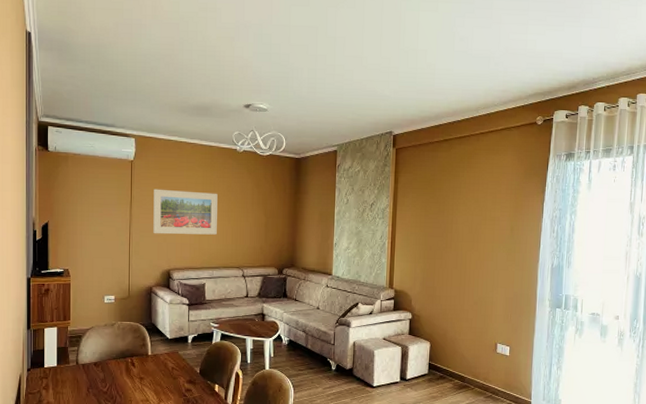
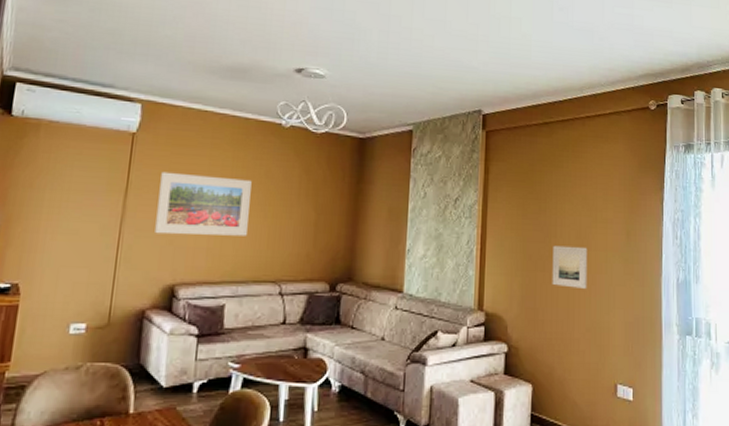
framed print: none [447,239,478,273] -> present [552,245,588,290]

